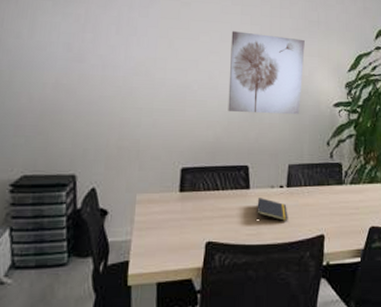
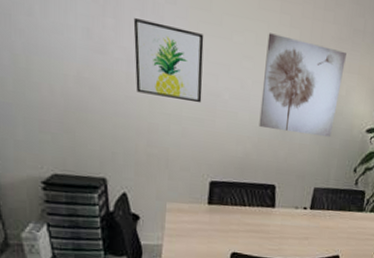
wall art: none [109,31,174,96] -> present [133,18,204,103]
notepad: present [257,198,288,221] -> none [279,217,309,240]

